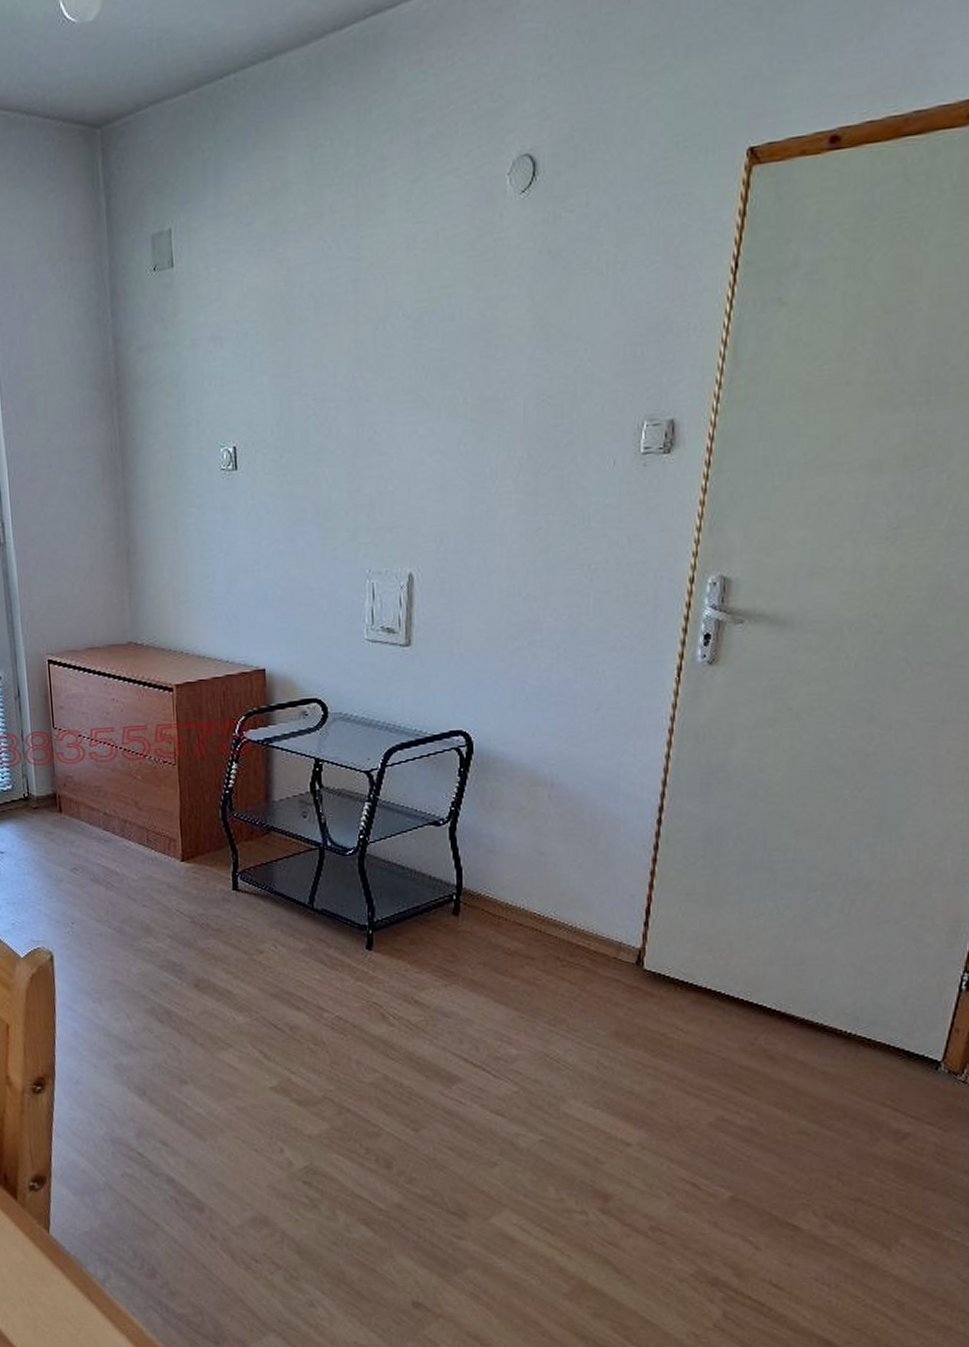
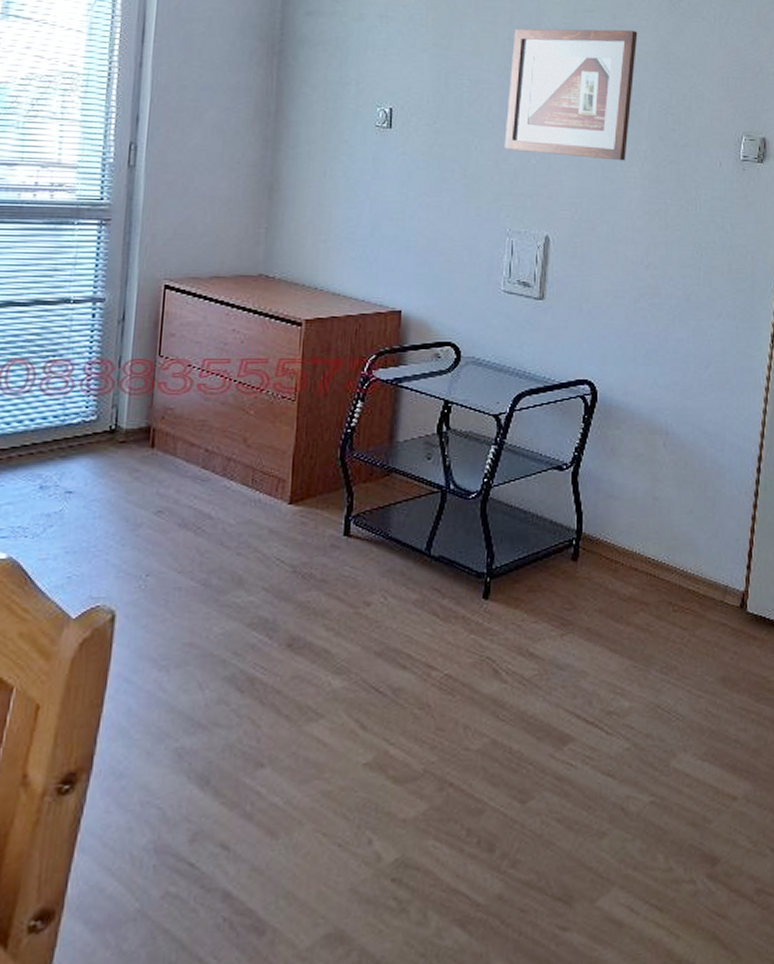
picture frame: none [357,302,508,478] -> present [504,28,638,161]

